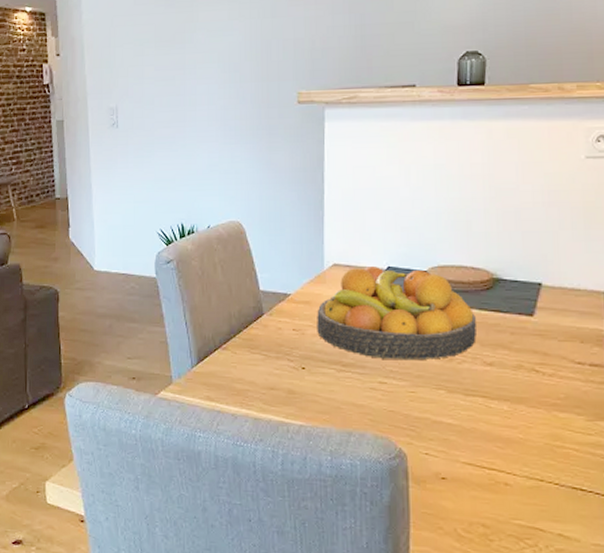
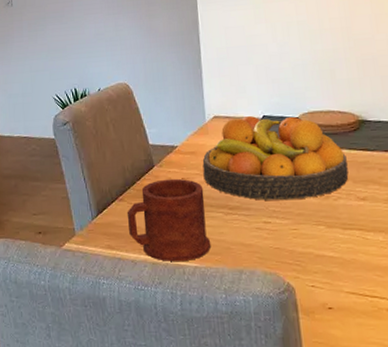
mug: none [230,329,320,419] -> present [126,178,212,262]

